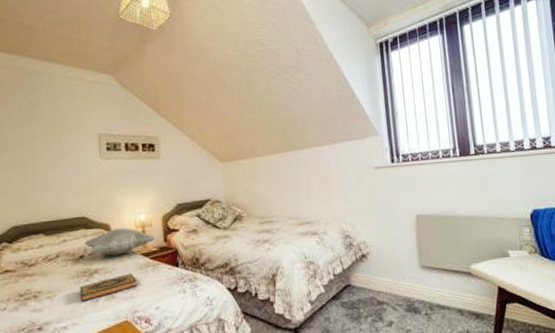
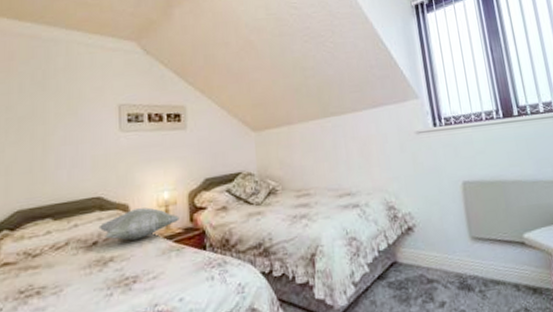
hardback book: present [80,273,138,303] -> none [92,259,159,297]

